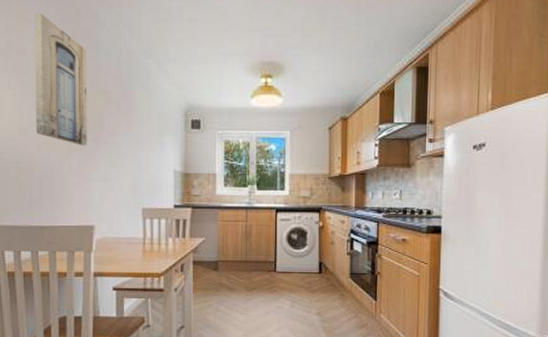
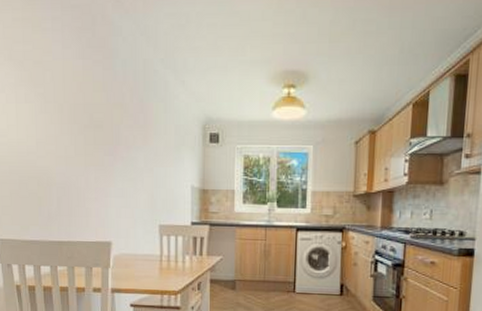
wall art: present [33,13,87,146] -> none [49,22,104,160]

